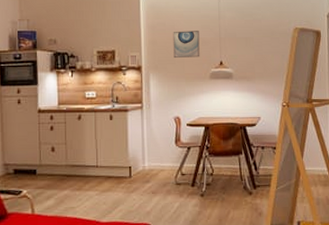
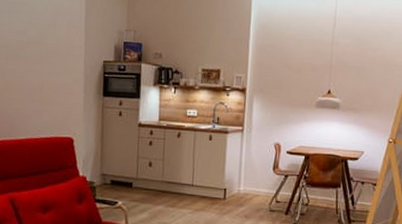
wall art: present [173,31,200,59] -> none [280,54,310,84]

